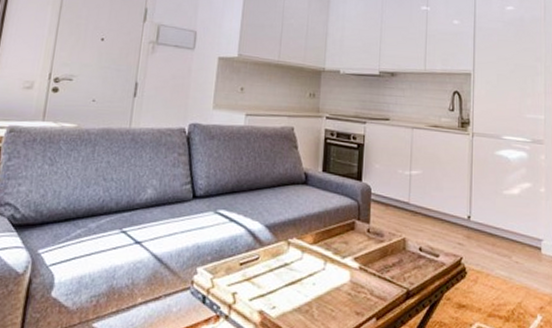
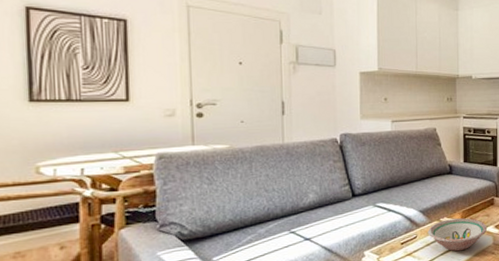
bowl: none [272,241,345,285] -> present [428,218,488,252]

